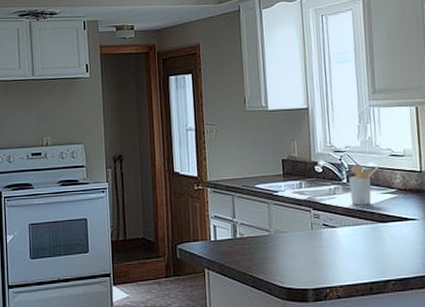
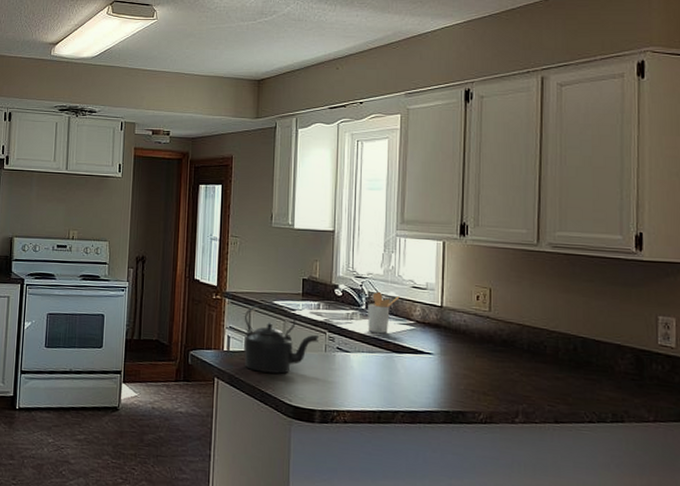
kettle: none [227,188,305,258] -> present [244,303,320,374]

